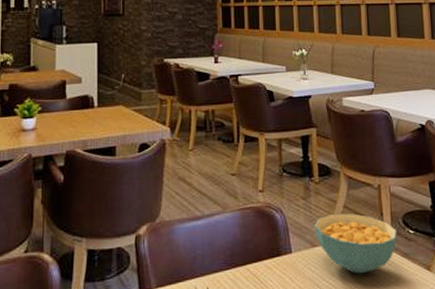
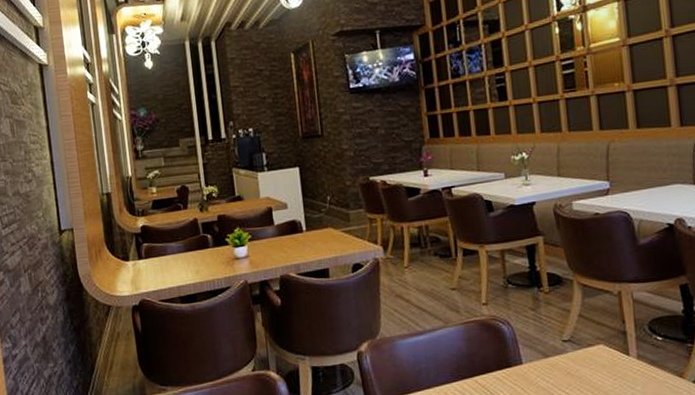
cereal bowl: present [315,214,397,274] -> none [546,322,642,383]

